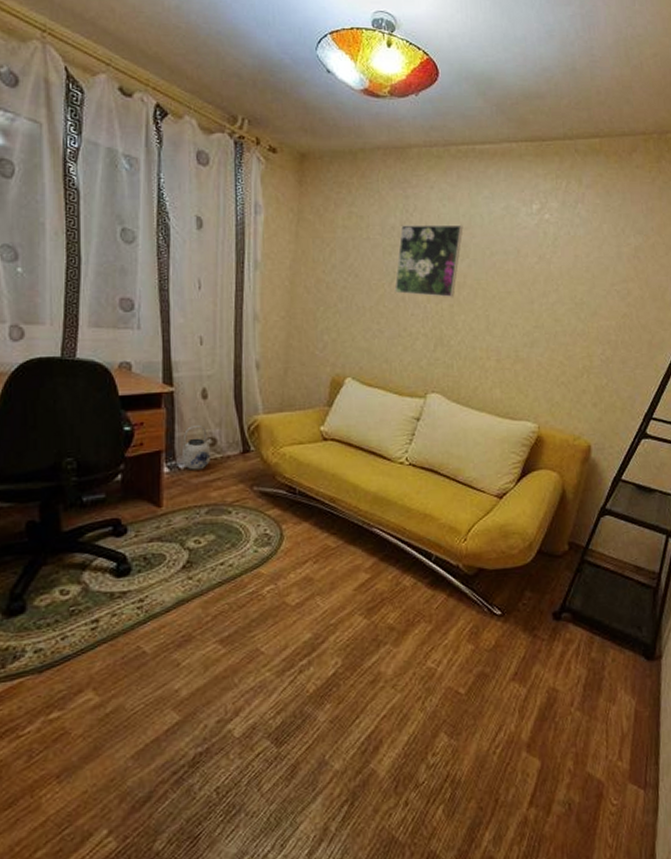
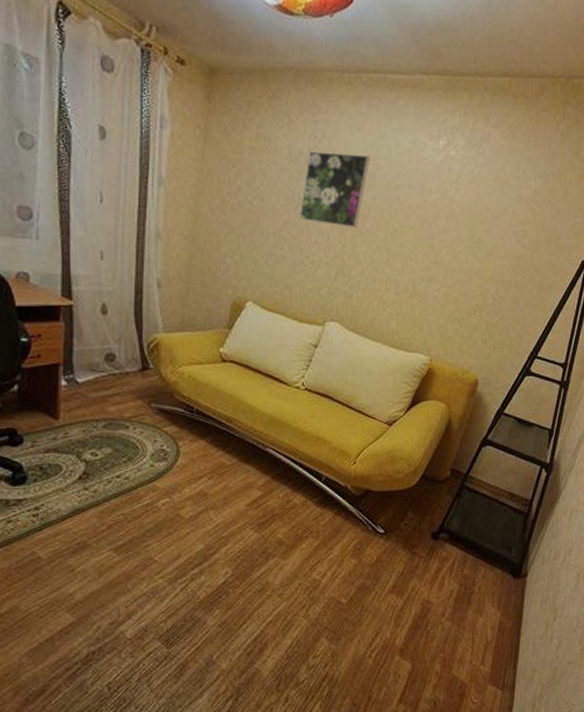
teapot: present [181,425,213,470] -> none [79,341,111,385]

